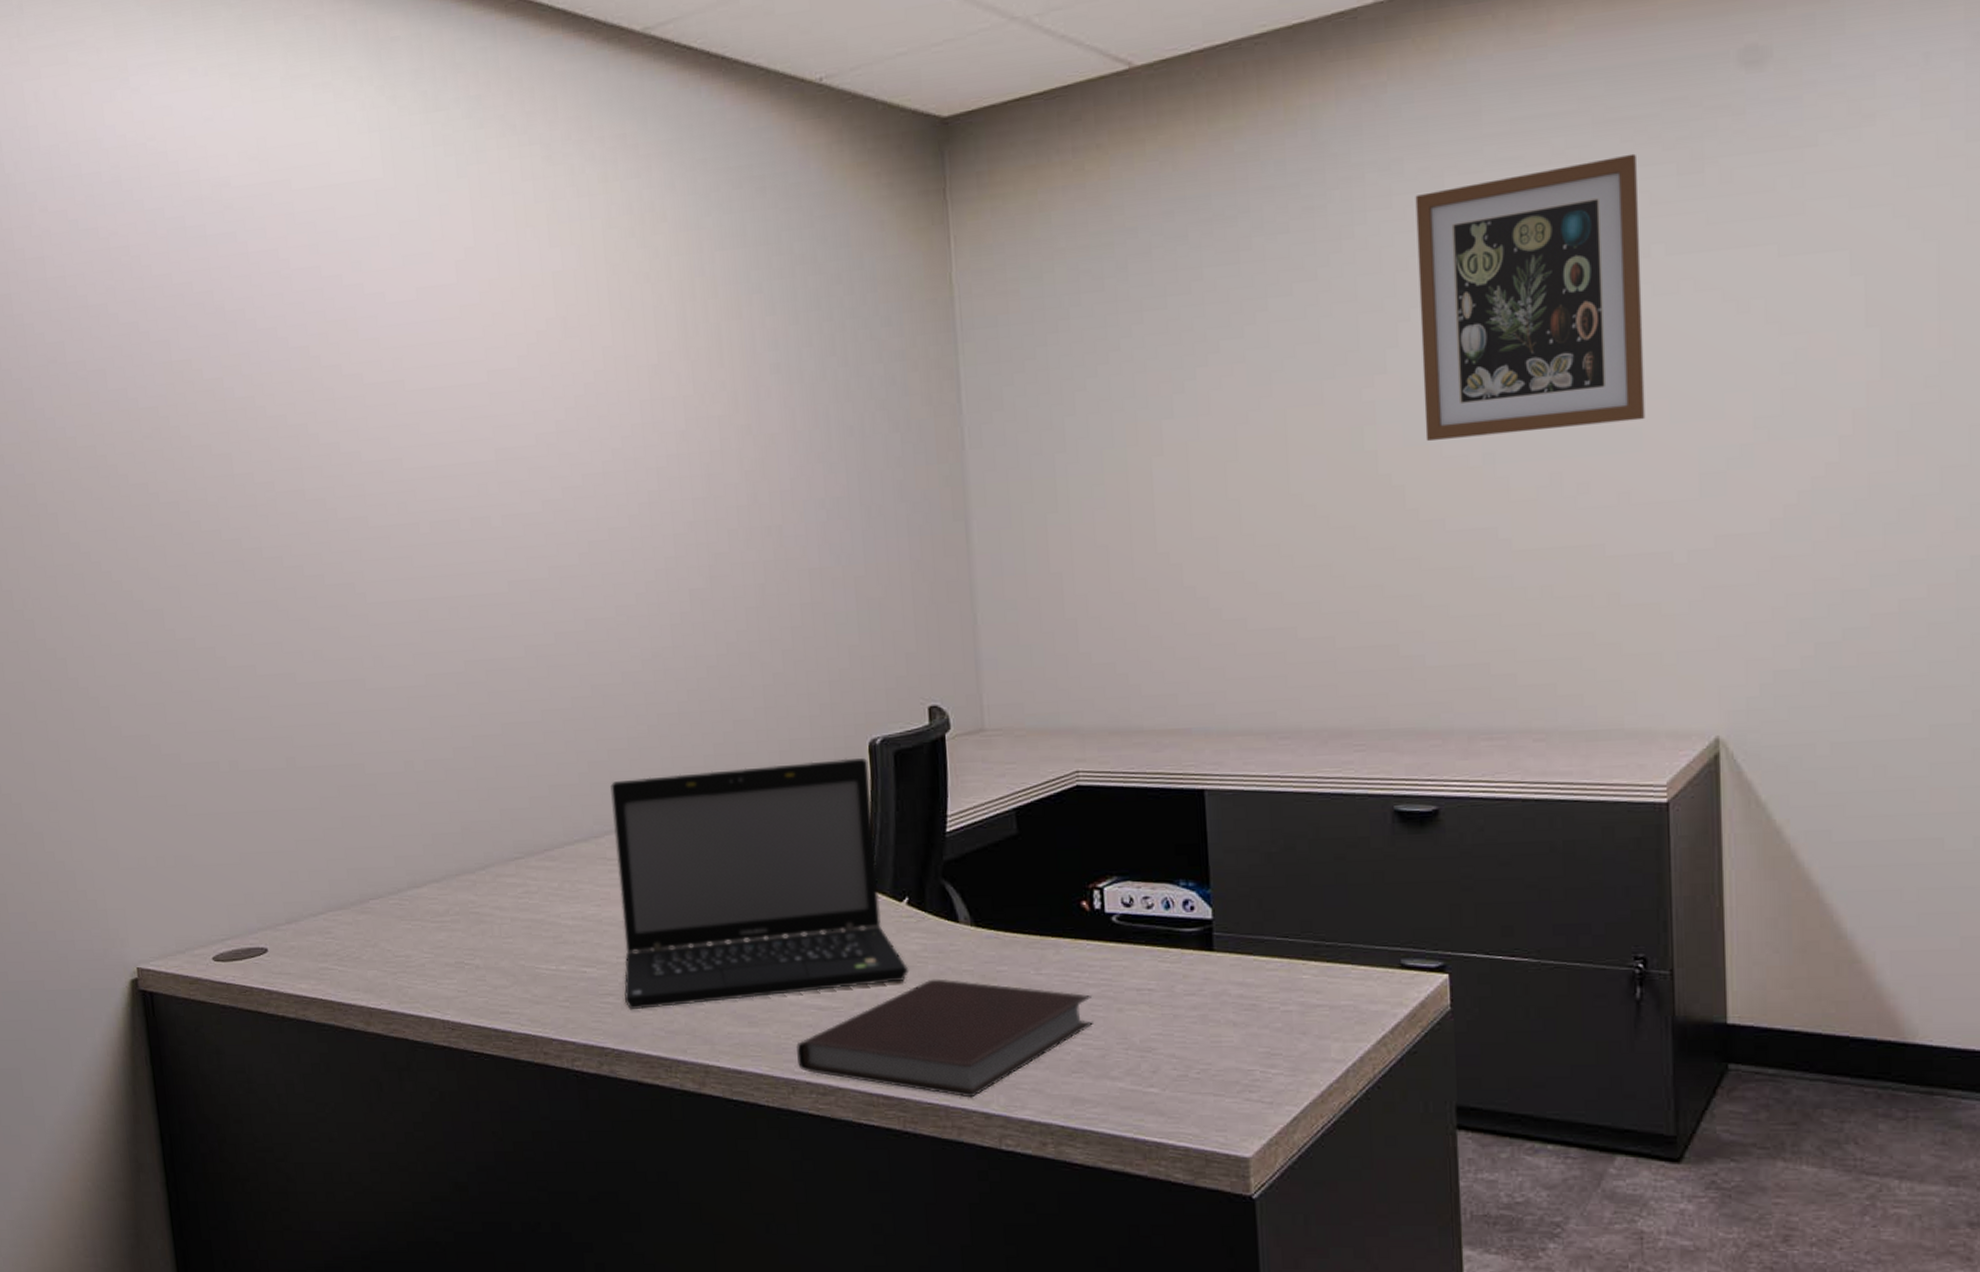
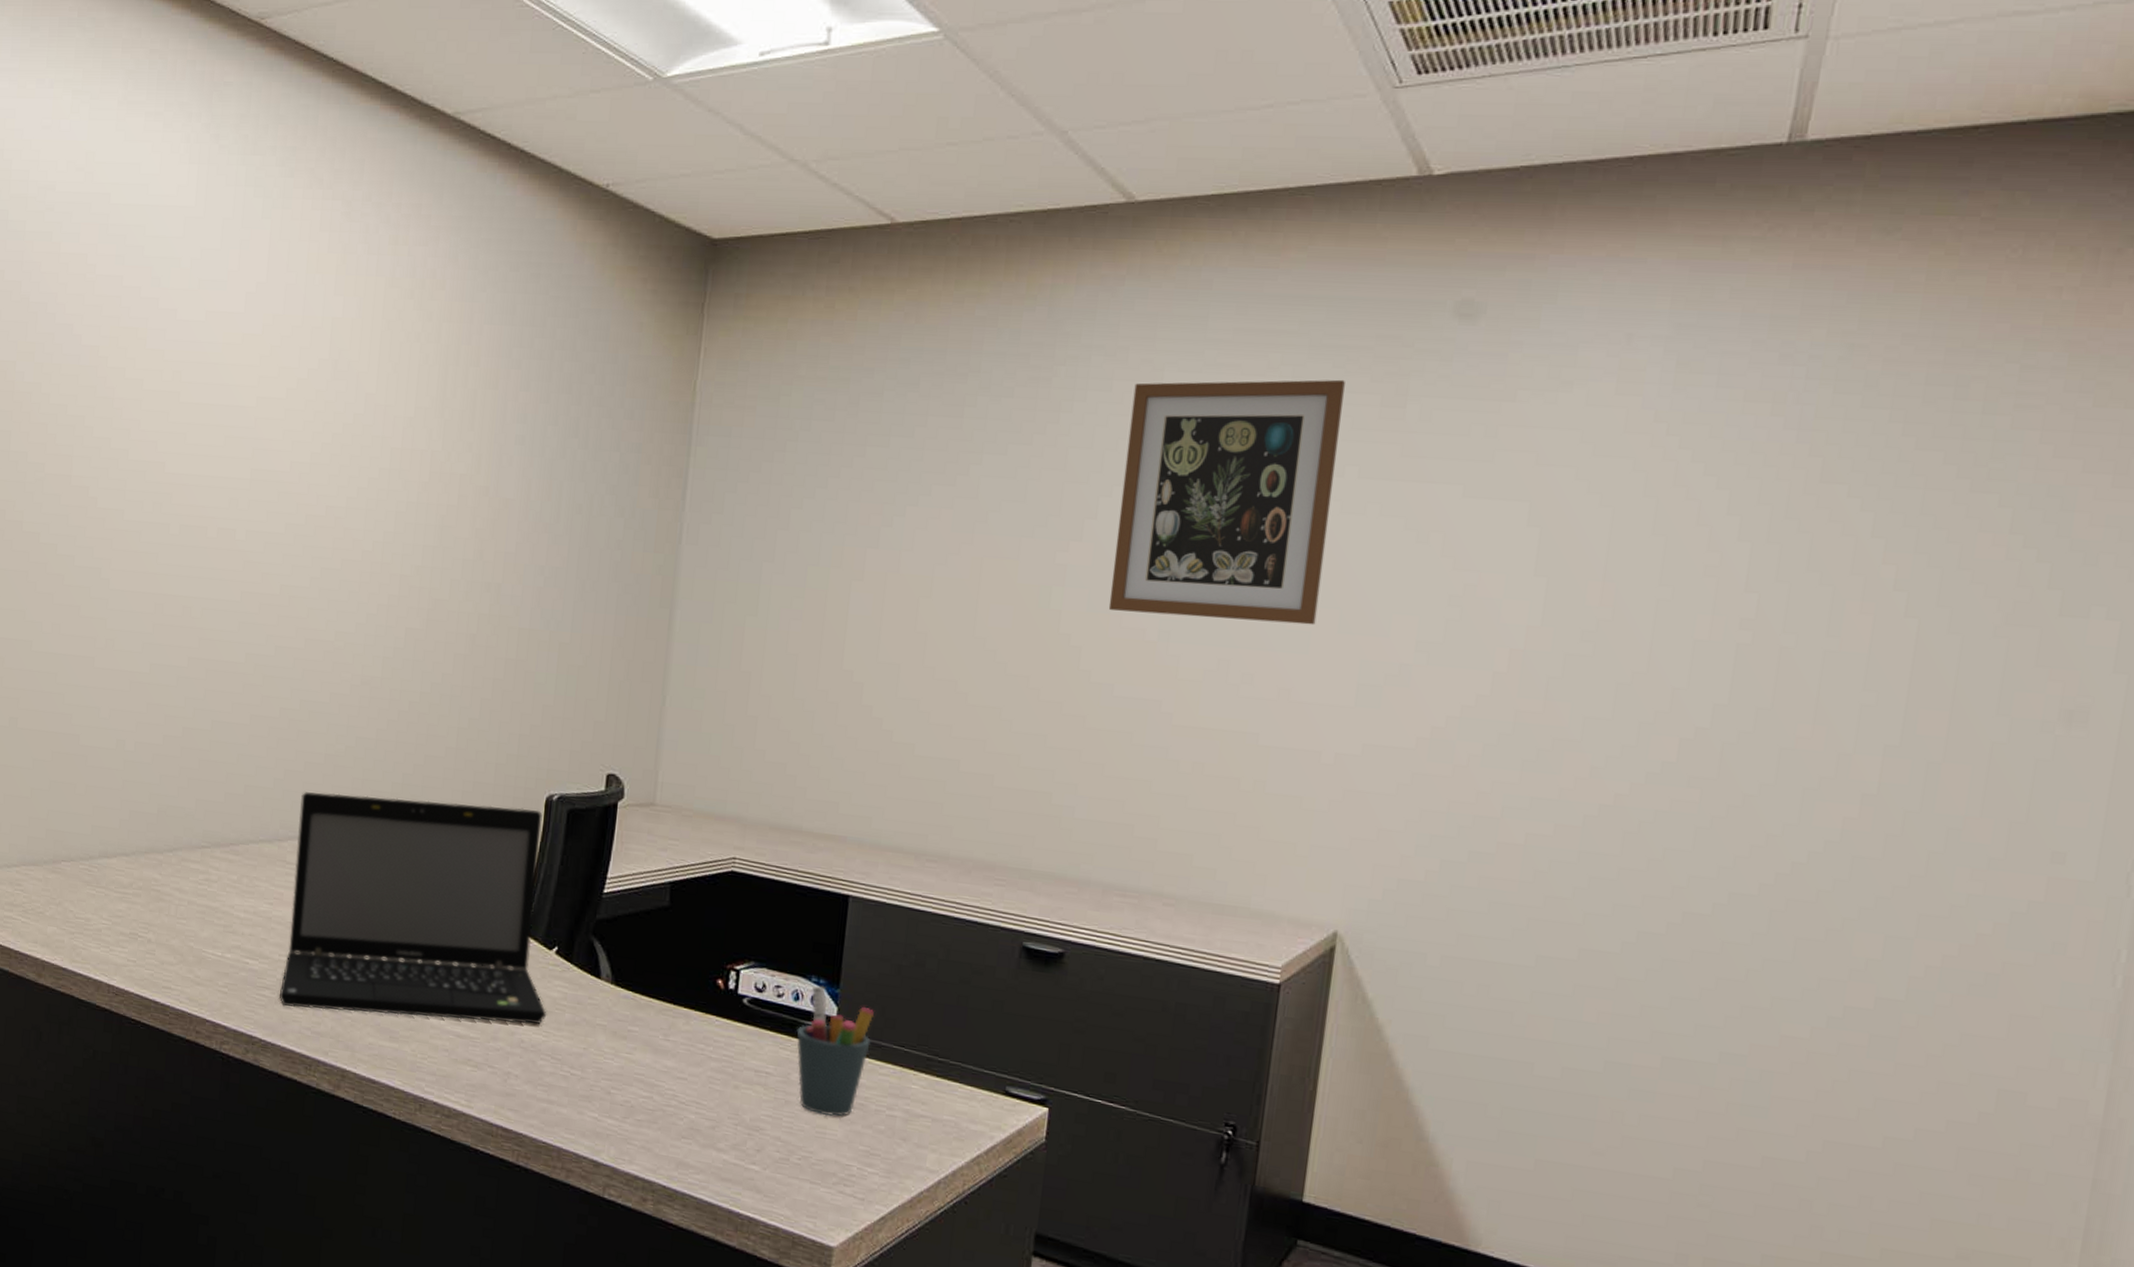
notebook: present [796,978,1093,1098] -> none [429,1026,712,1145]
pen holder: none [1173,889,1252,1024] -> present [796,986,874,1116]

